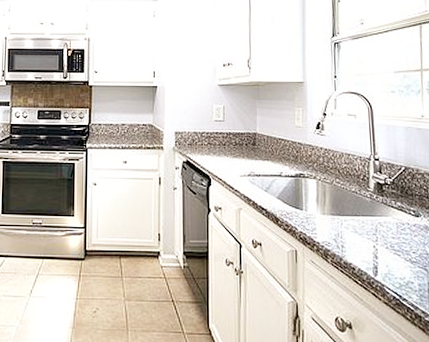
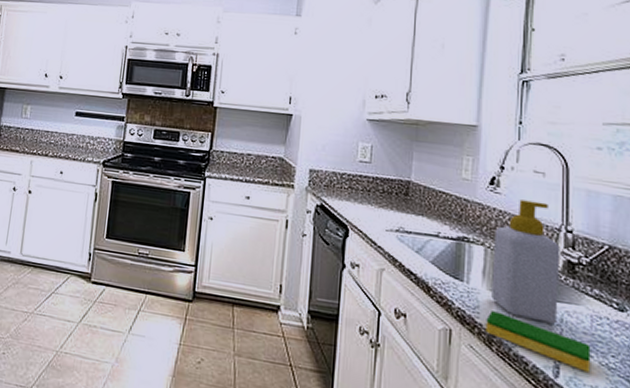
dish sponge: none [322,231,399,268] -> present [486,311,591,373]
soap bottle: none [323,138,373,234] -> present [491,199,560,324]

